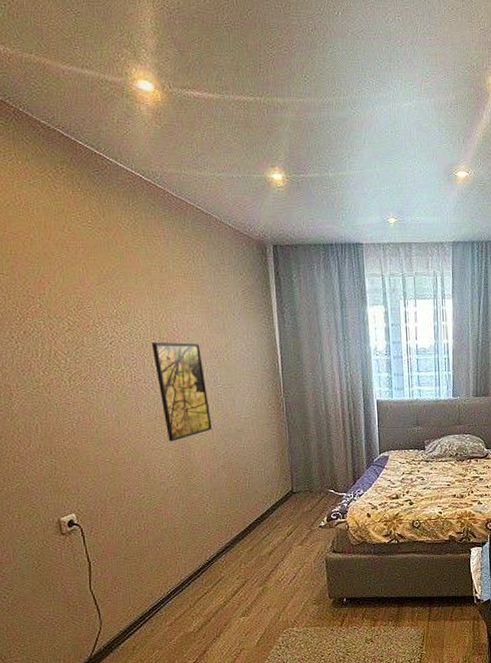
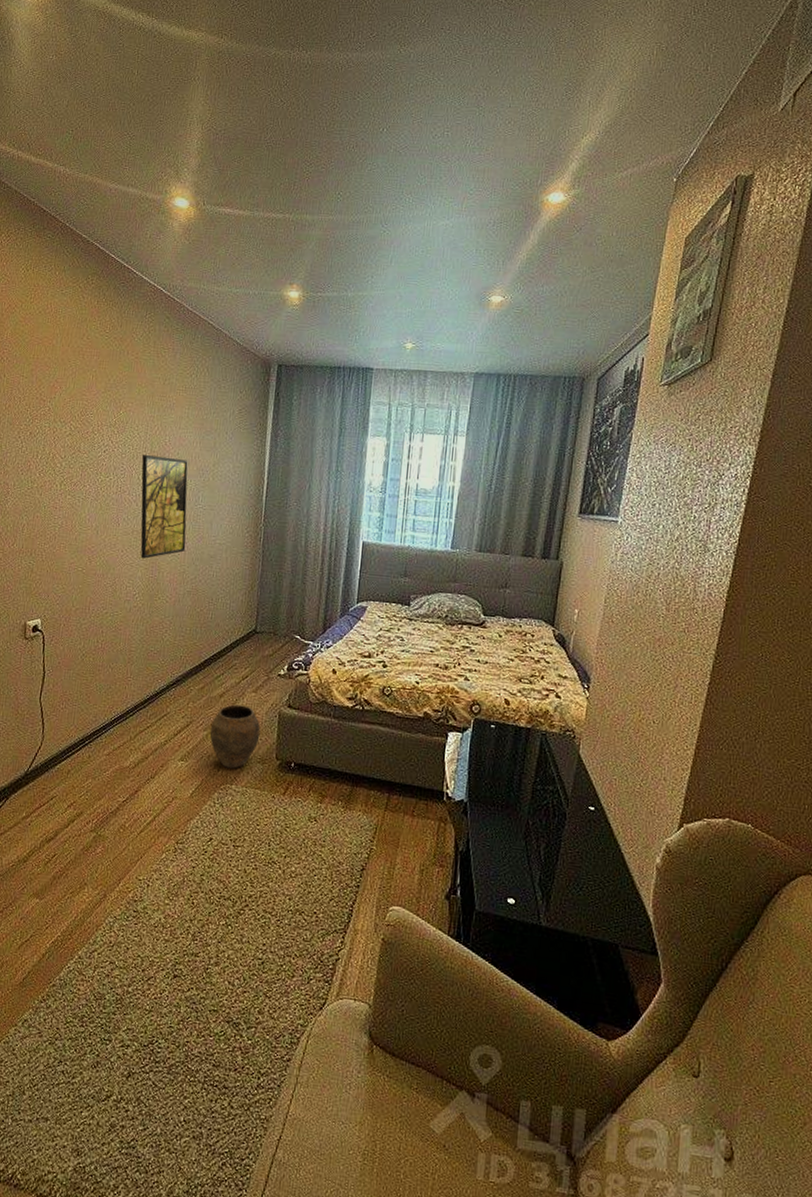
vase: none [265,558,312,615] -> present [209,704,261,769]

